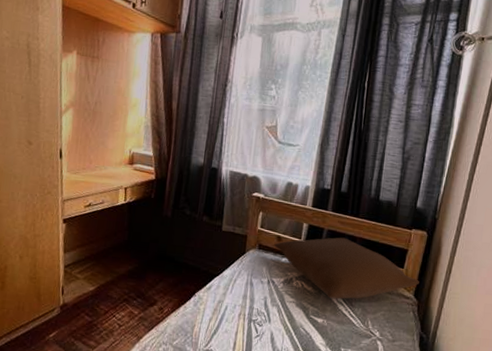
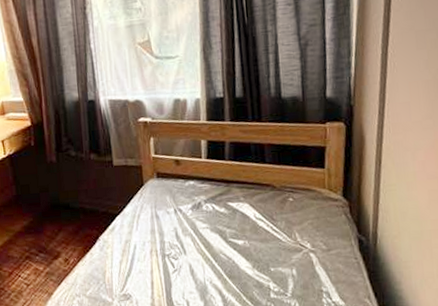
pillow: present [273,237,419,300] -> none [172,146,346,217]

